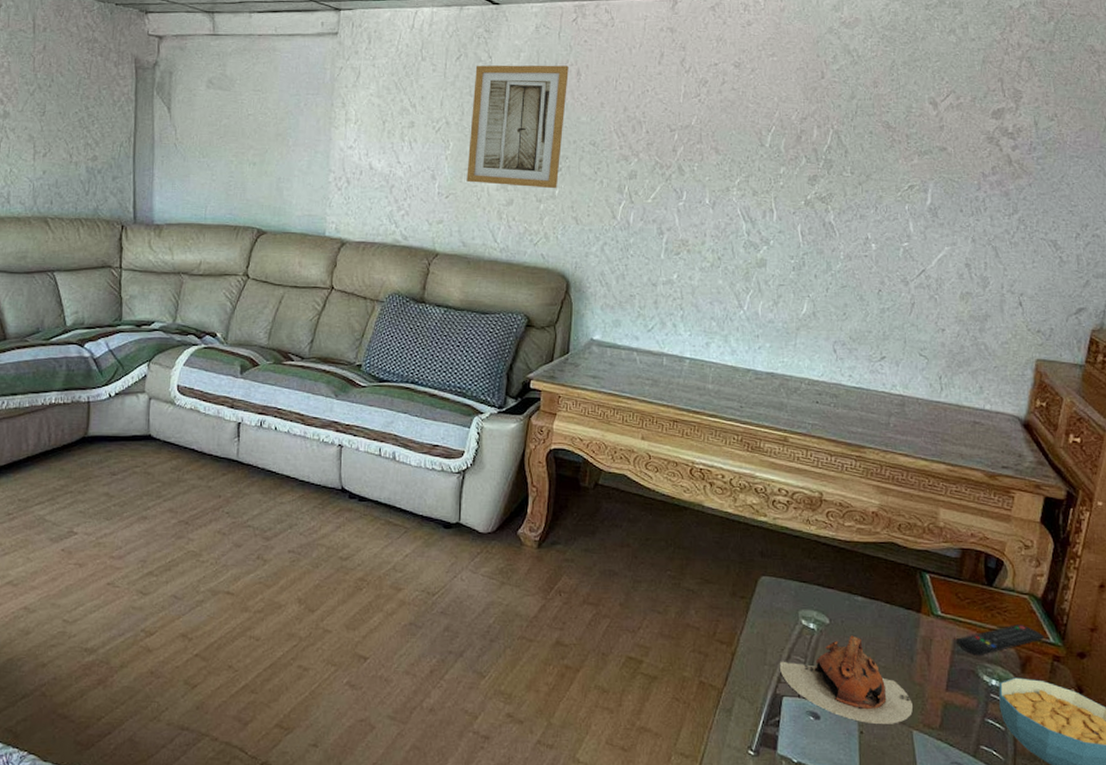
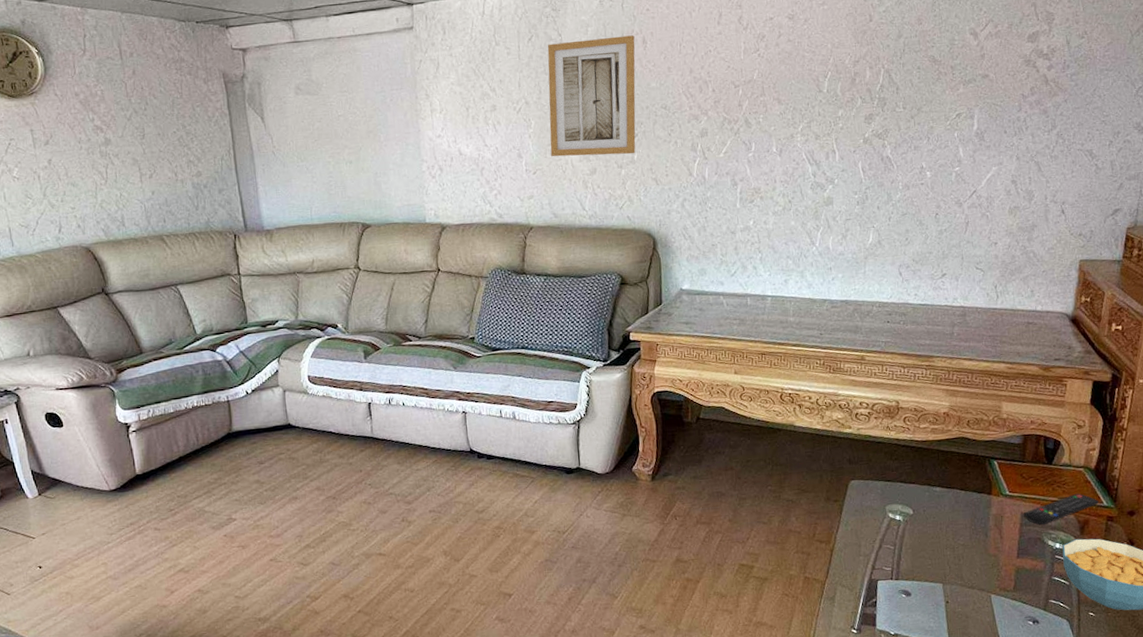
teapot: present [779,635,913,724] -> none [872,521,990,594]

